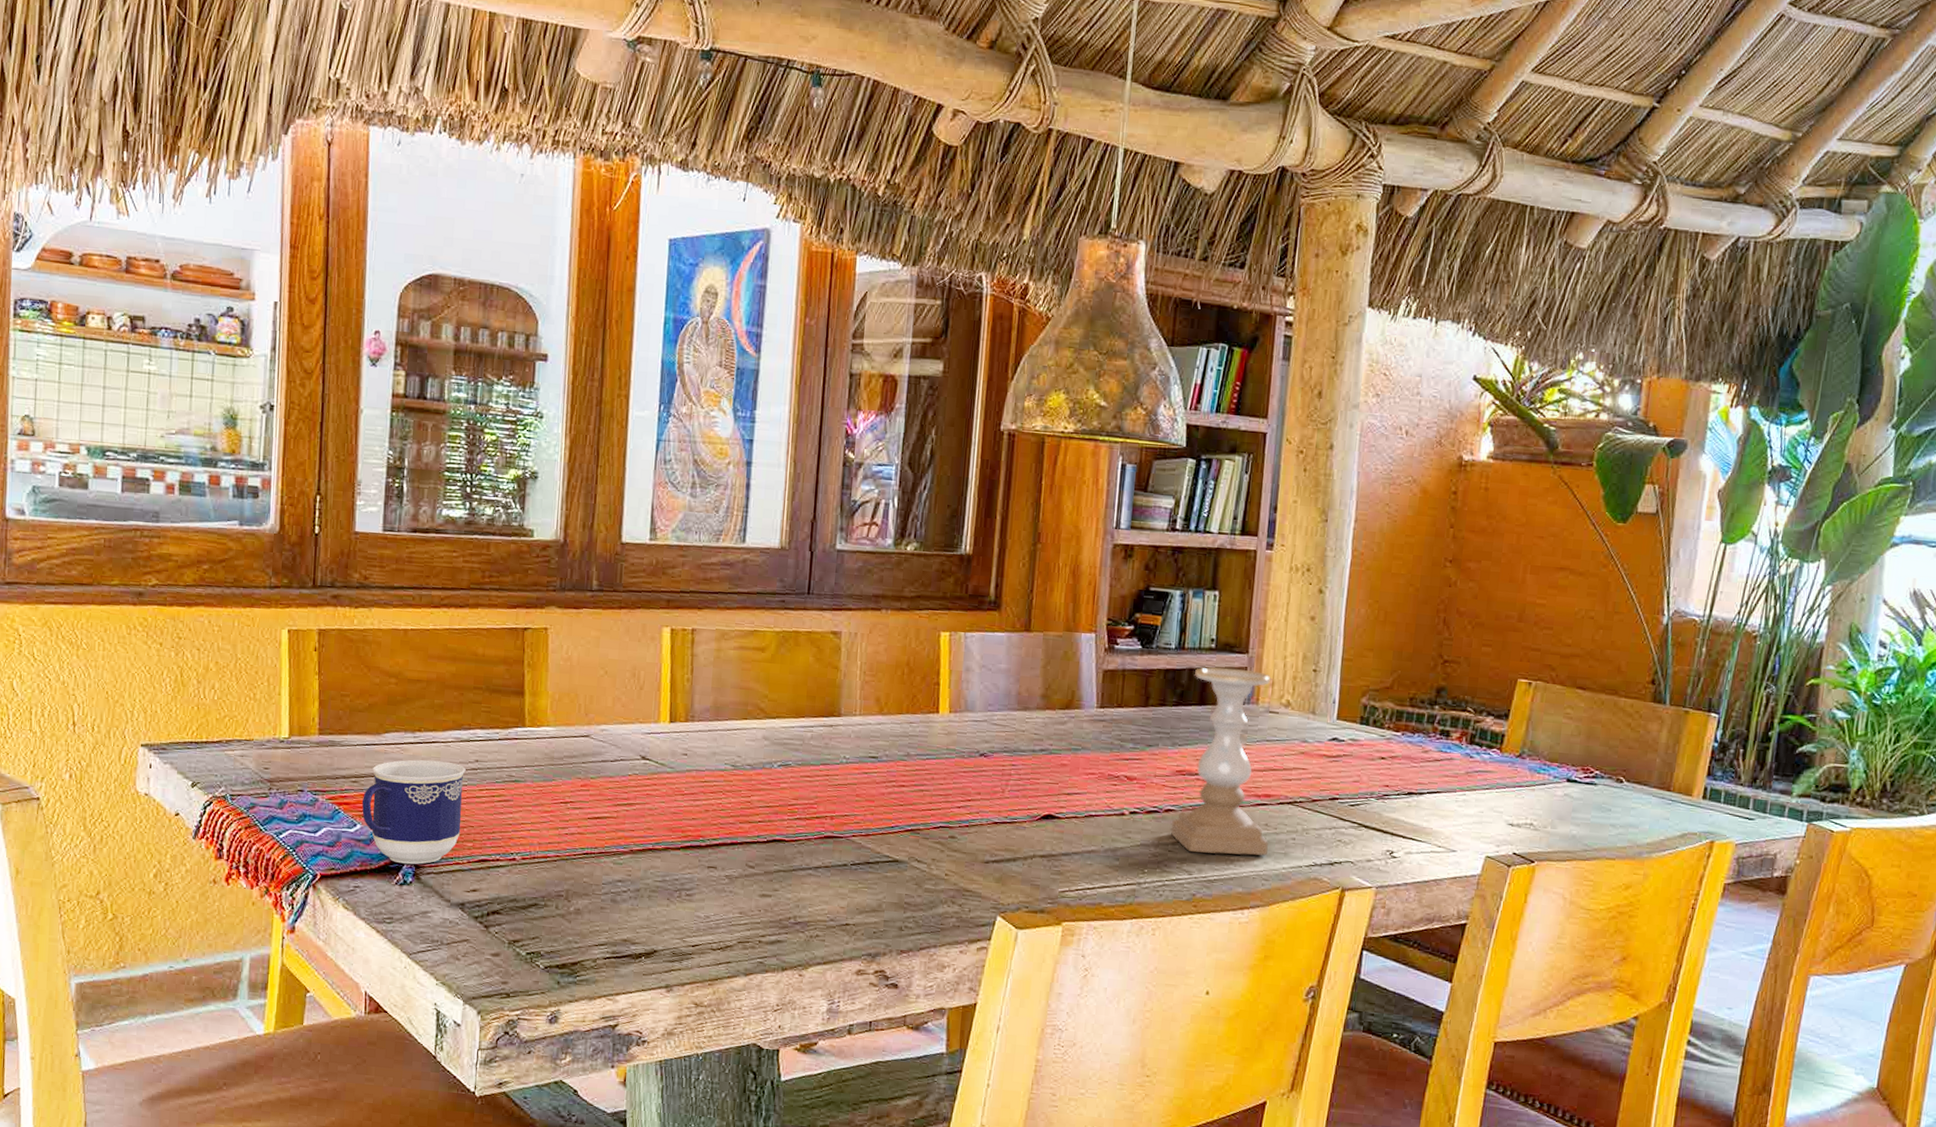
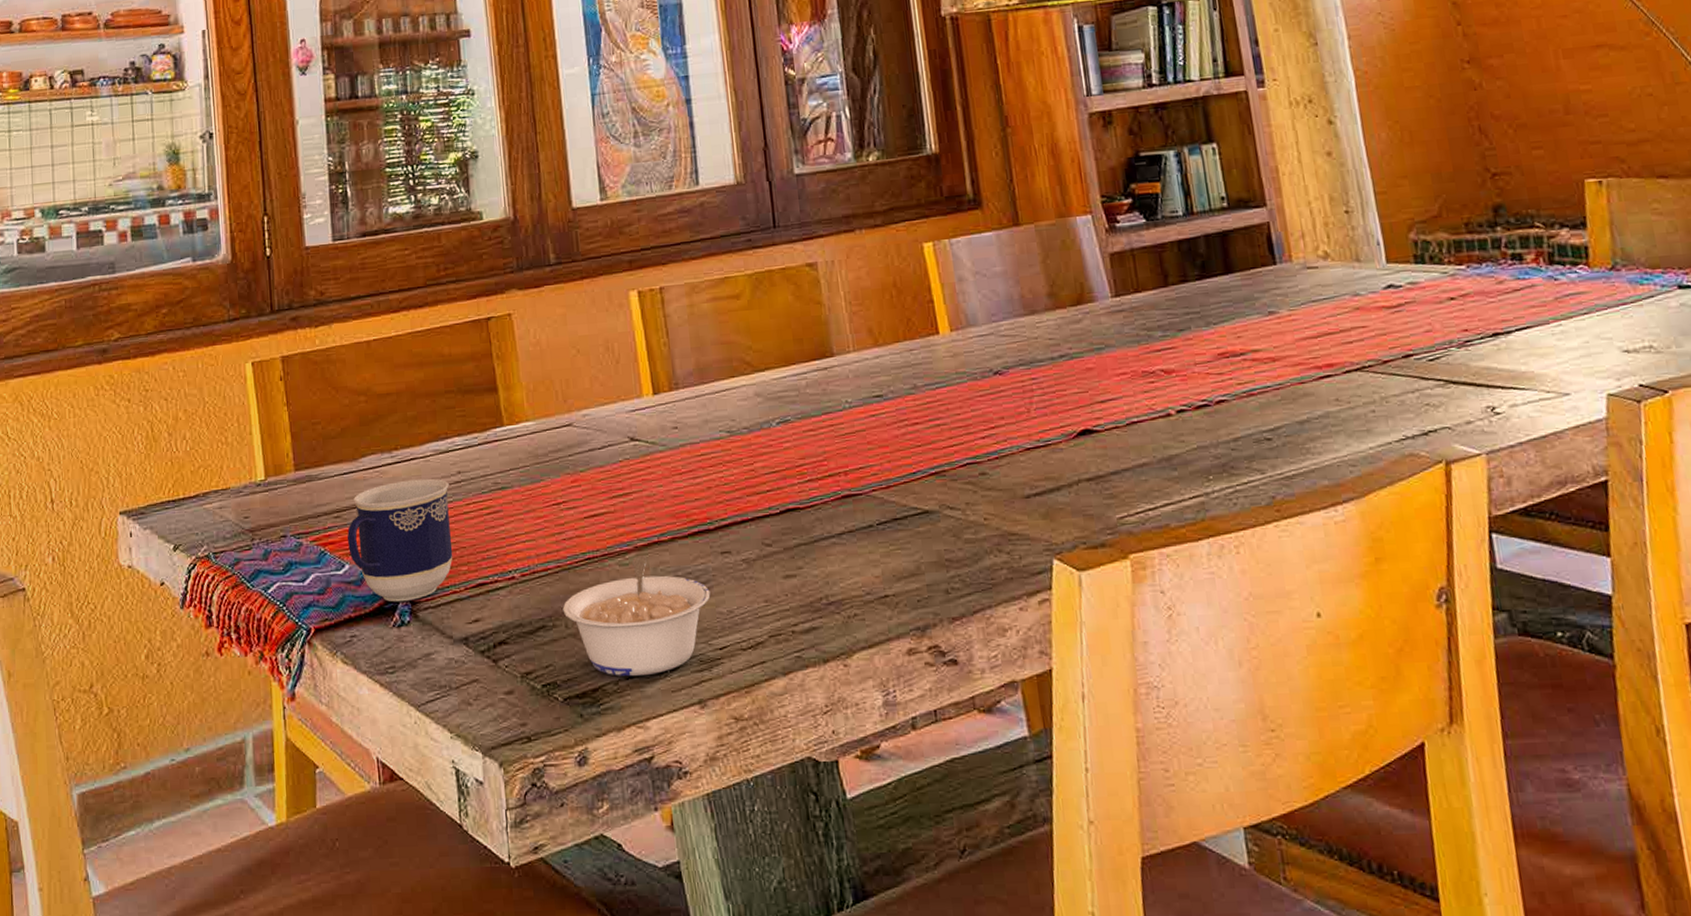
legume: none [555,858,692,958] -> present [562,555,711,676]
candle holder: present [1170,666,1271,857] -> none [1211,224,1347,447]

